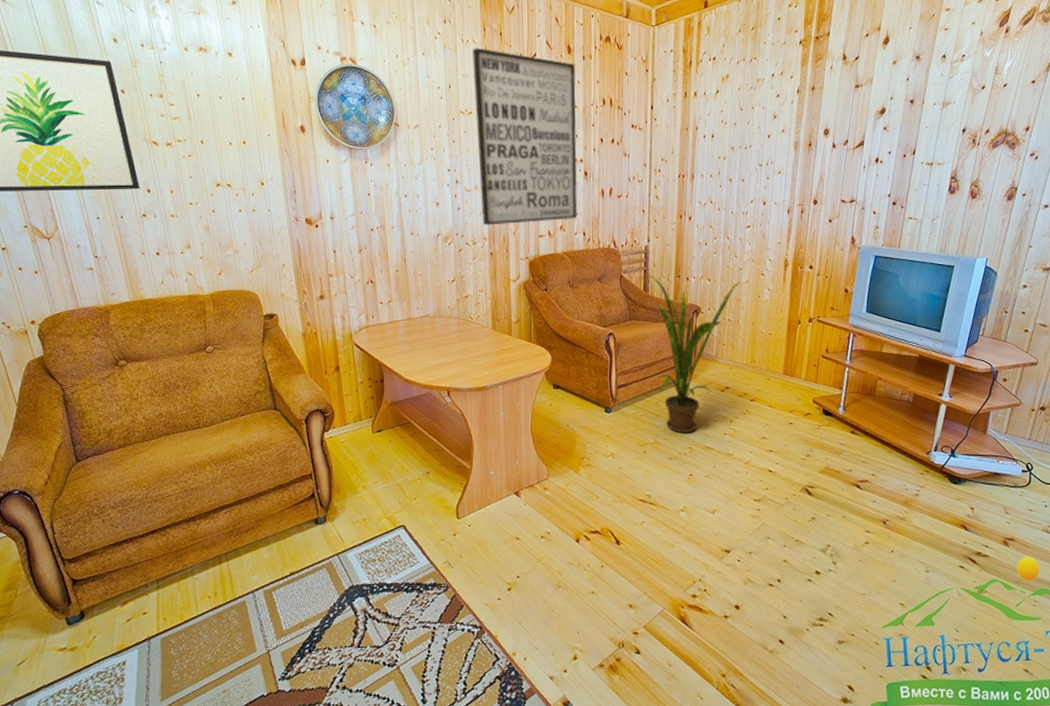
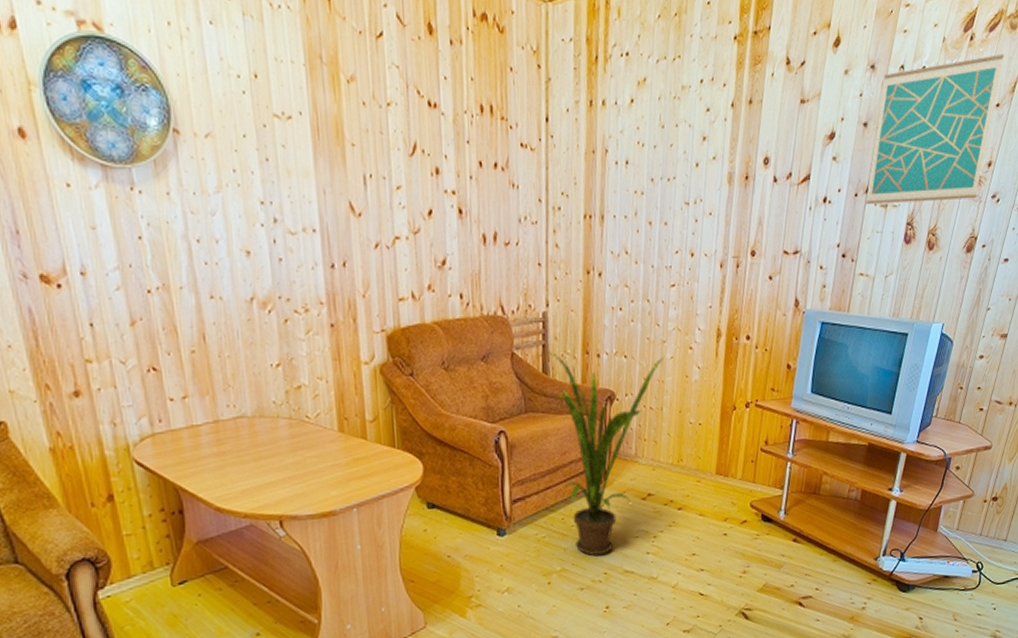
wall art: present [471,48,578,226] -> none [286,18,451,285]
wall art: none [913,41,1039,164] -> present [865,53,1005,205]

